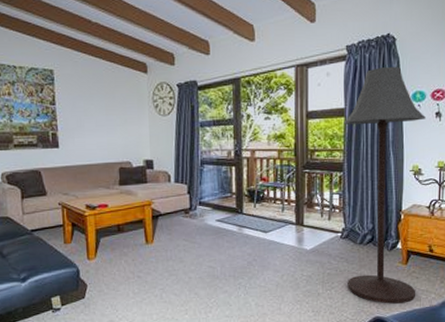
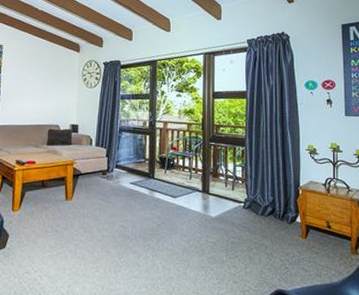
floor lamp: present [344,66,426,304] -> none [245,58,318,278]

